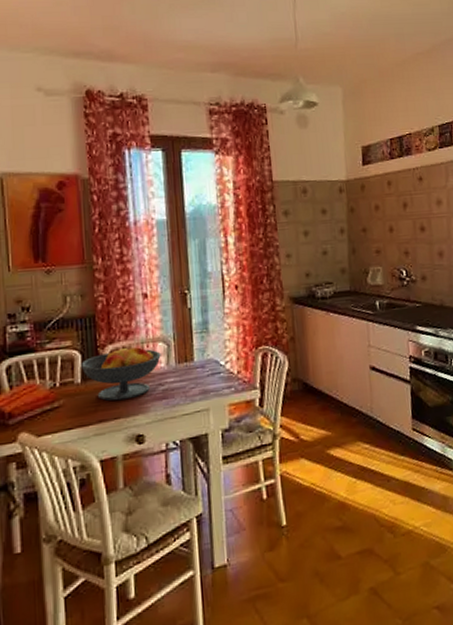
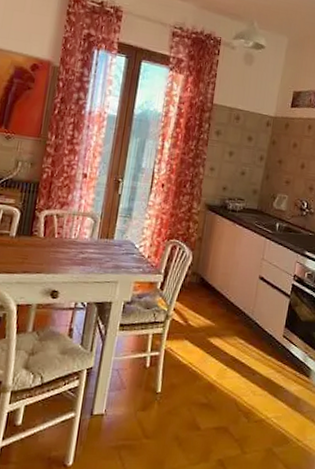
fruit bowl: present [81,346,161,401] -> none [18,212,88,259]

